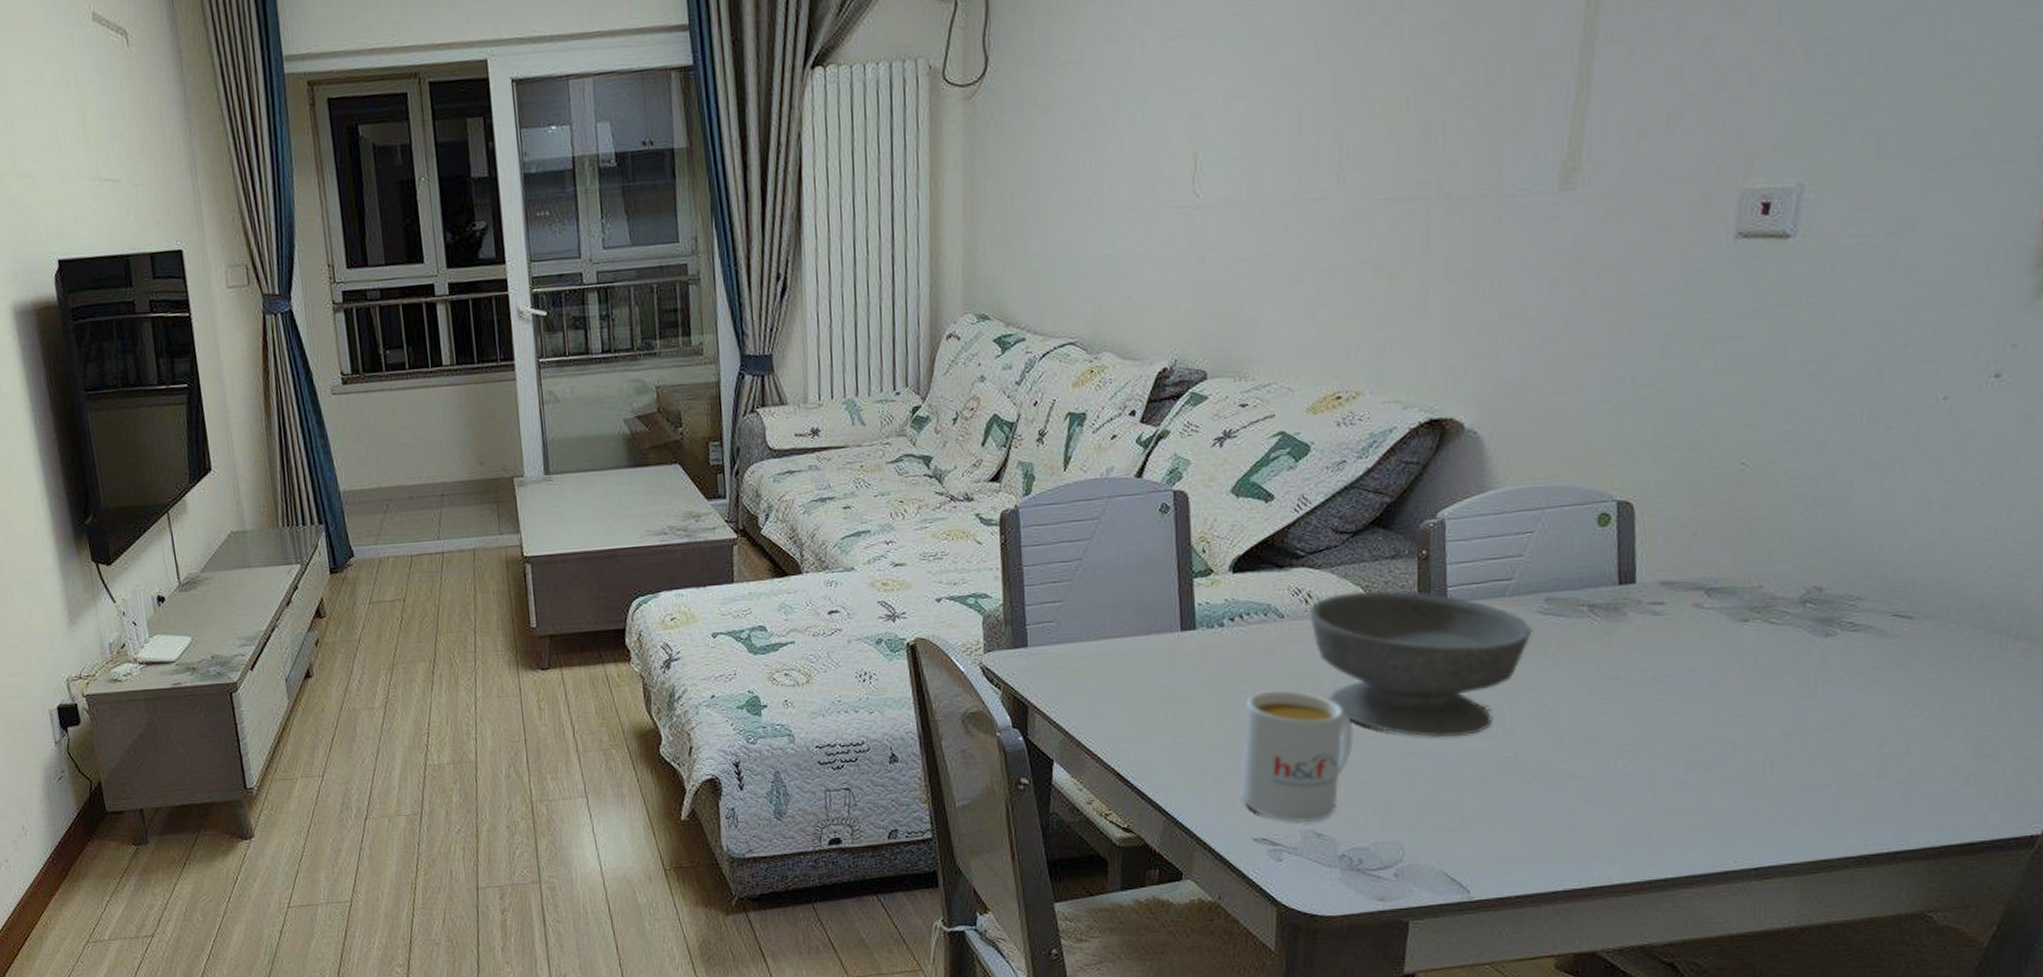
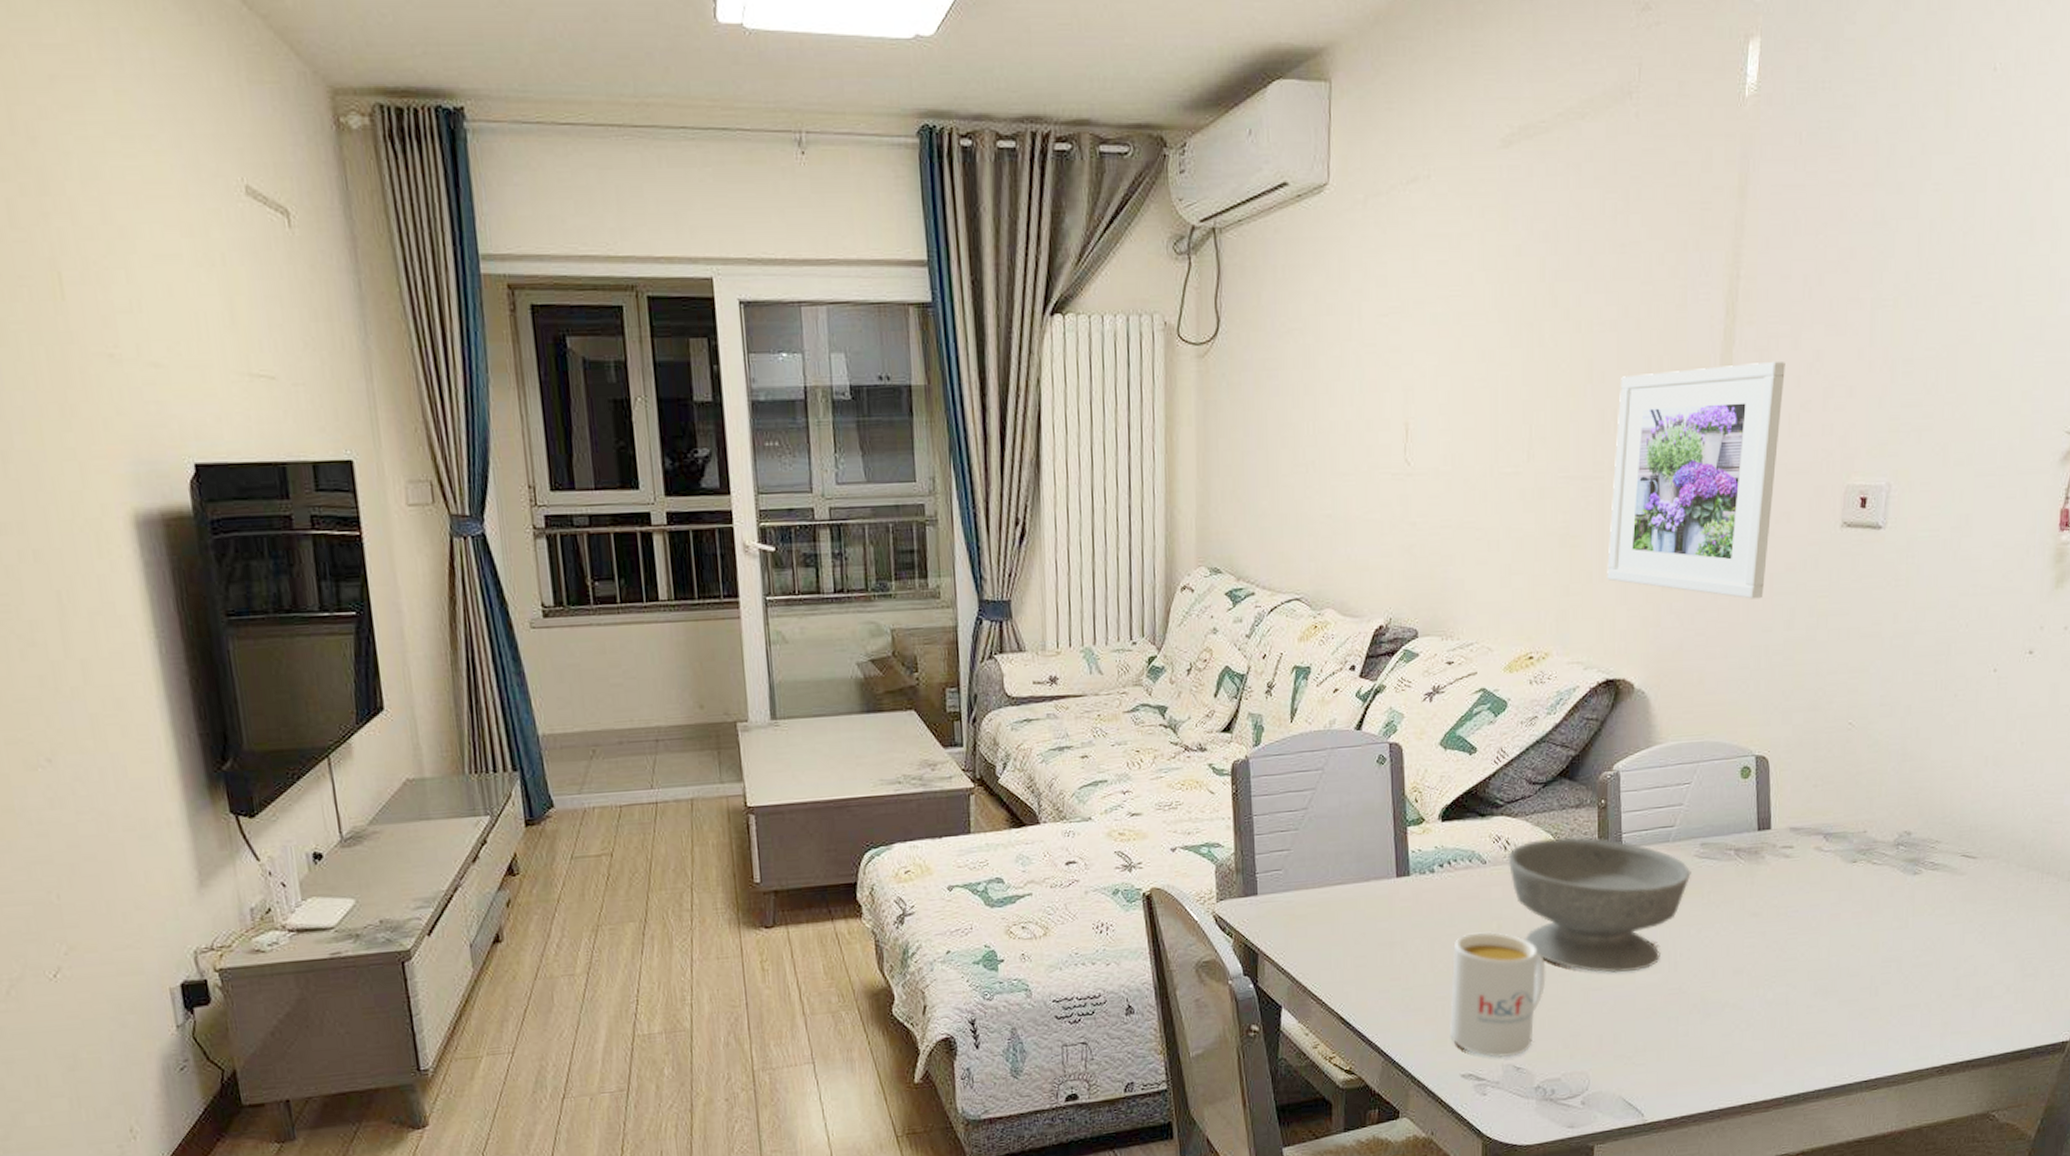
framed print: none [1432,51,1664,326] -> present [1607,360,1785,600]

